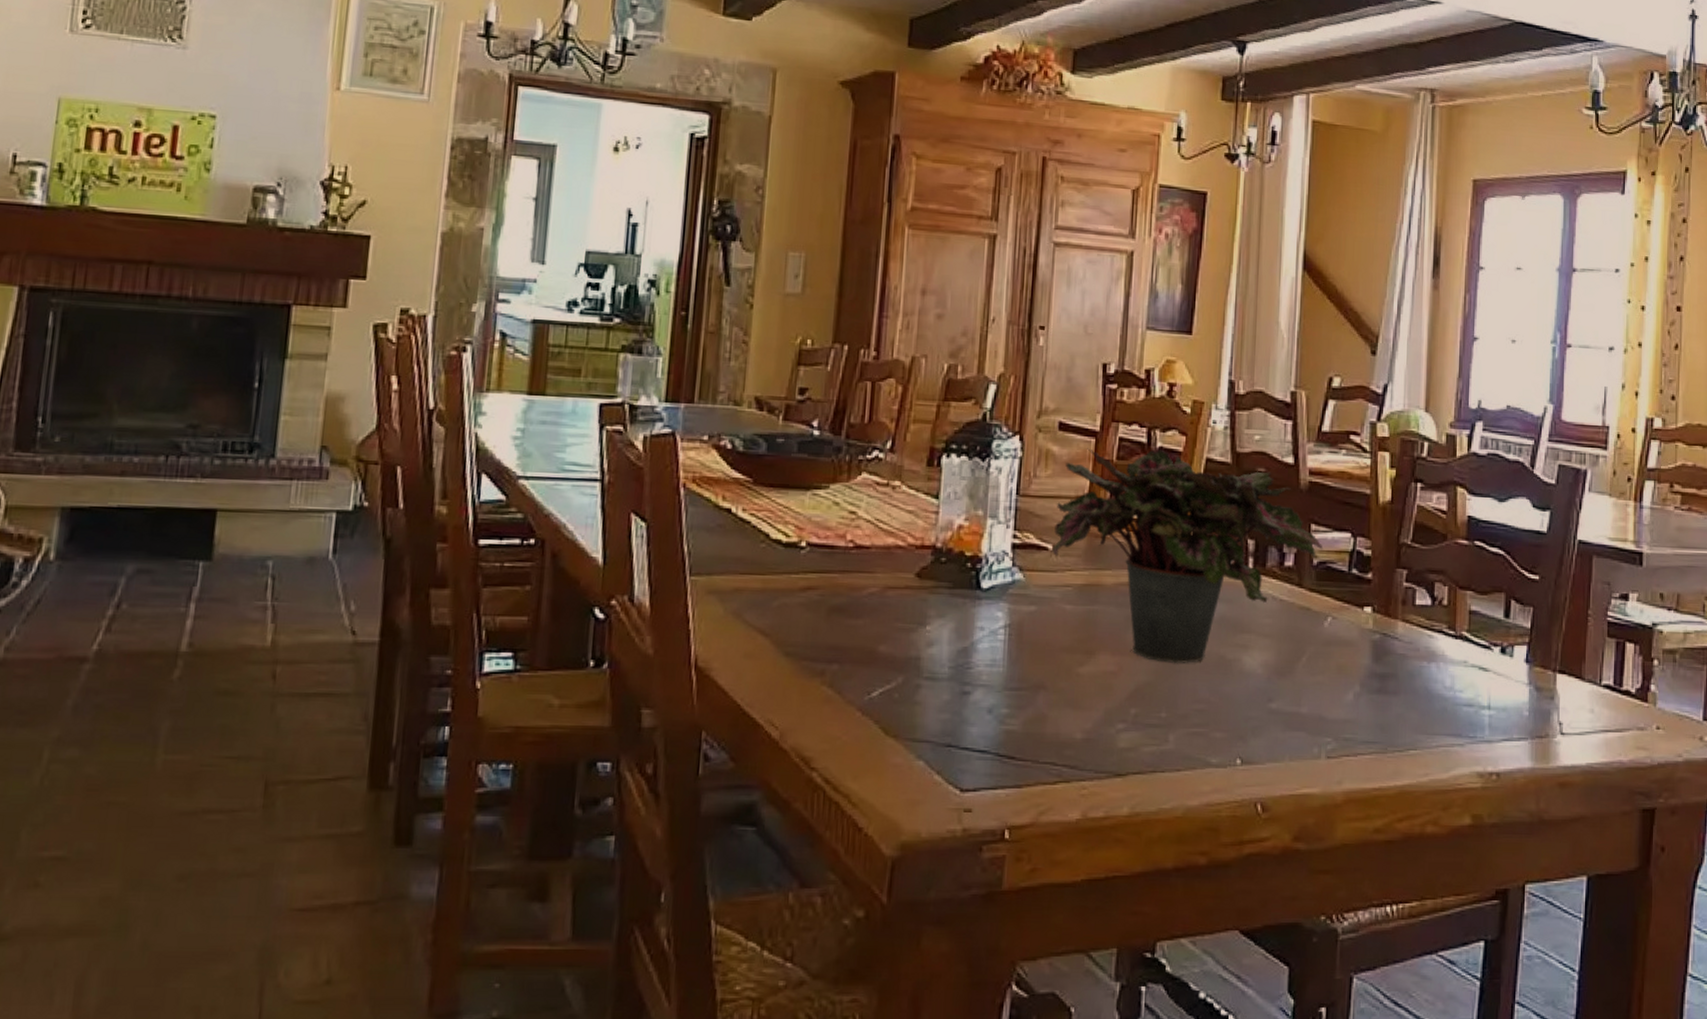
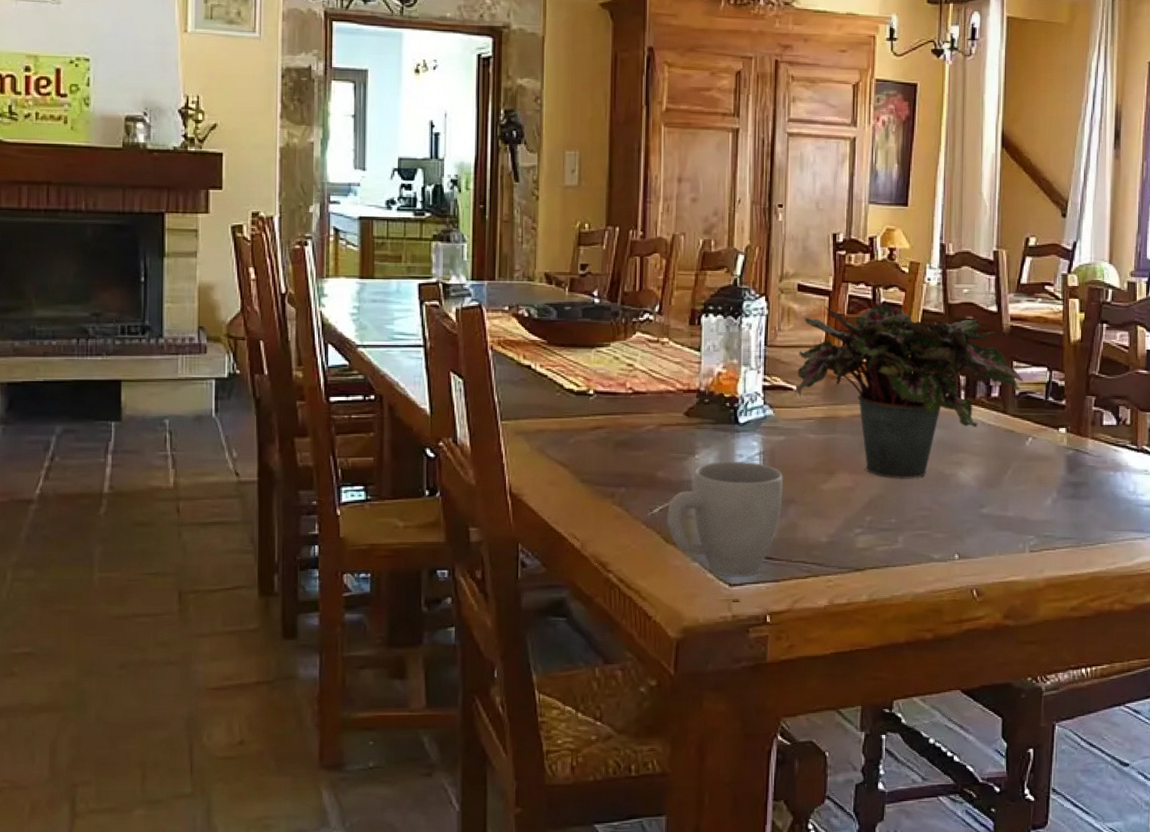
mug: none [887,634,1033,780] -> present [667,461,784,576]

